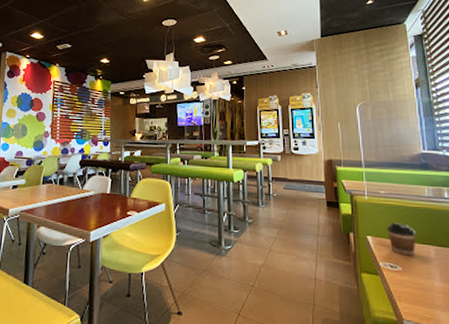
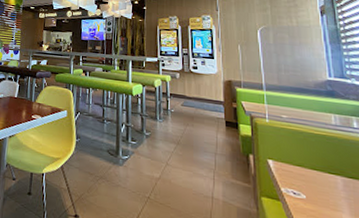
coffee cup: present [387,222,416,256] -> none [290,148,322,185]

